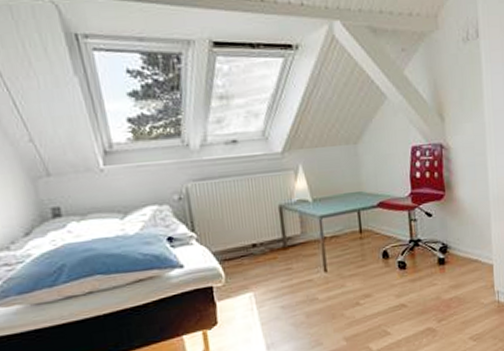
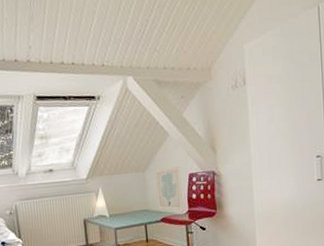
wall art: none [370,138,405,193] -> present [155,167,184,211]

